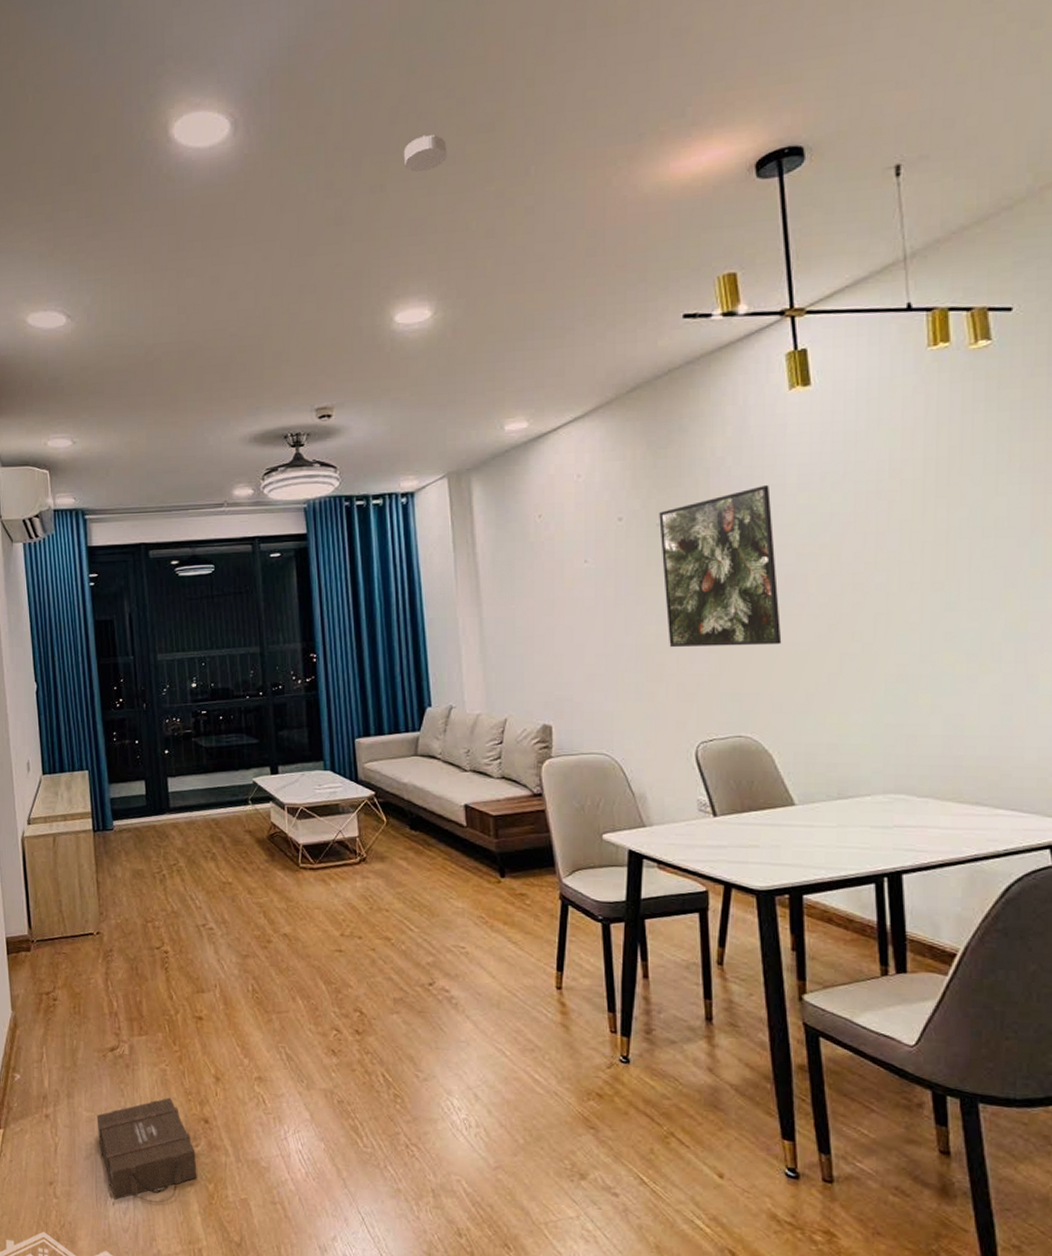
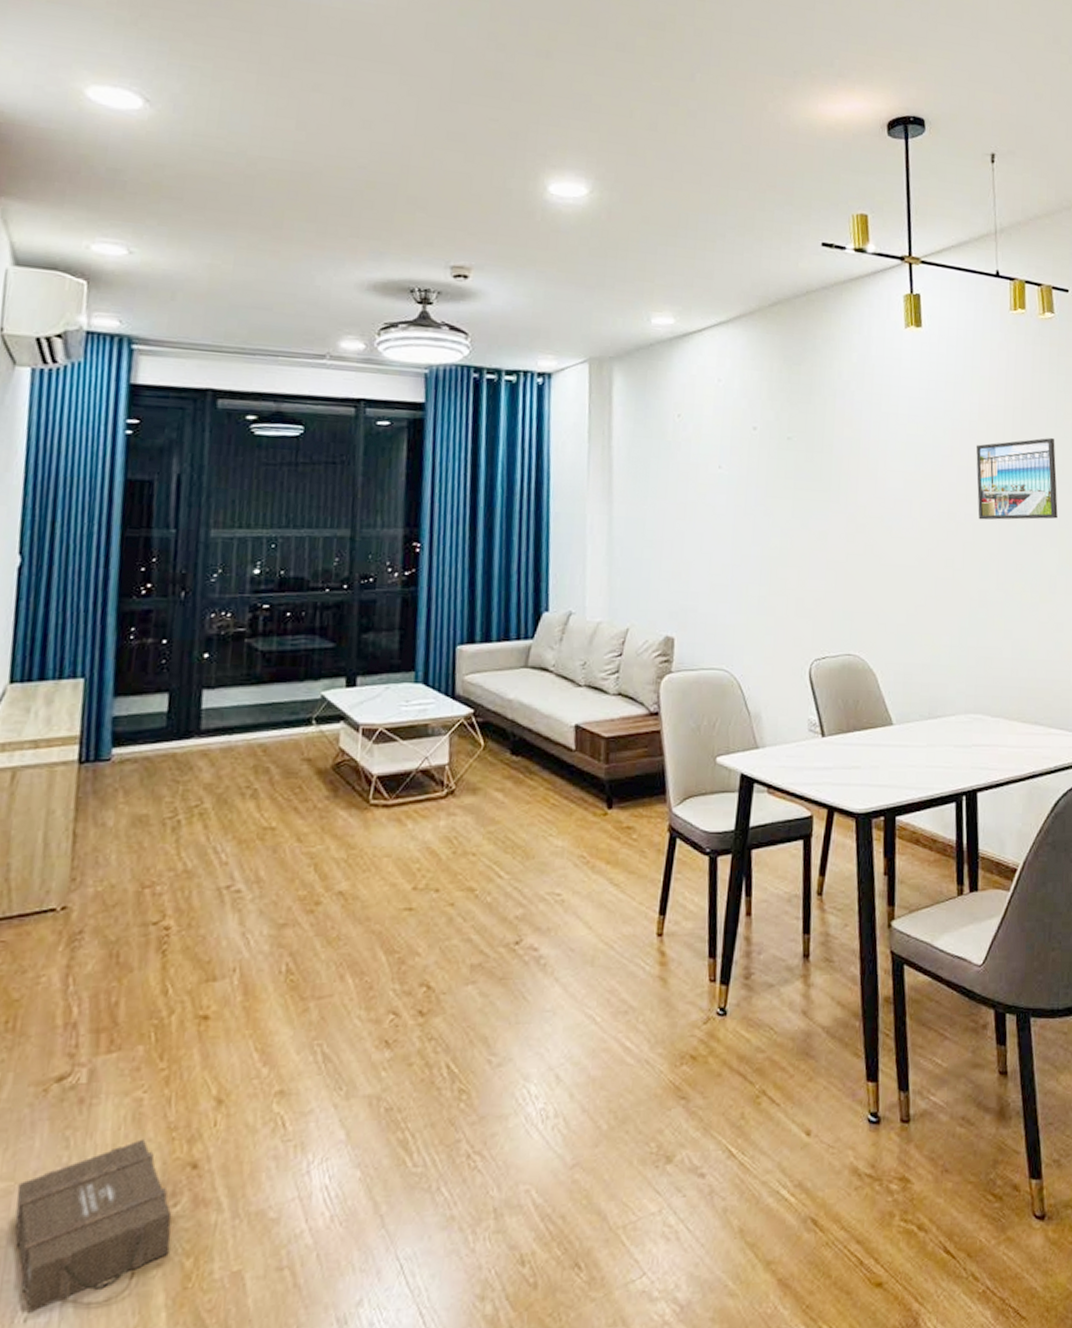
smoke detector: present [403,135,447,172] -> none [573,15,618,51]
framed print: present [659,485,782,648] -> none [790,412,889,565]
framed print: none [887,487,1002,588] -> present [976,438,1058,520]

